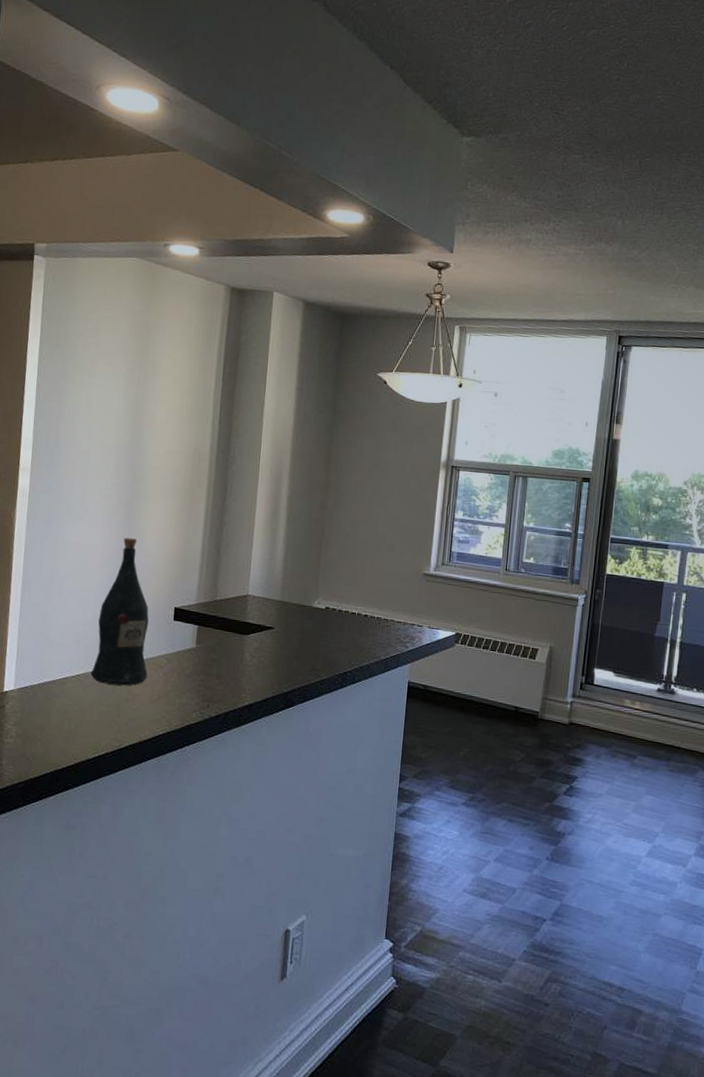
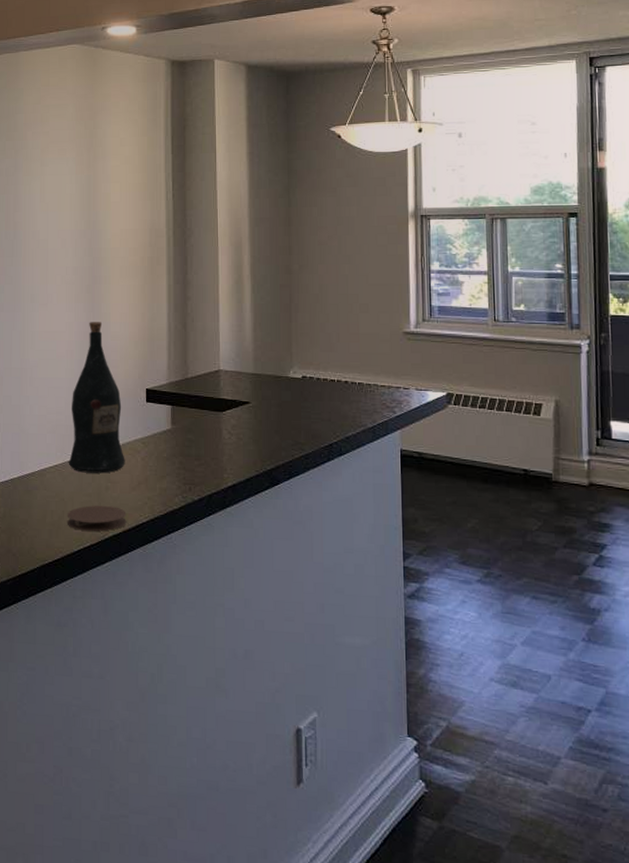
coaster: none [84,716,144,741] -> present [67,505,126,532]

